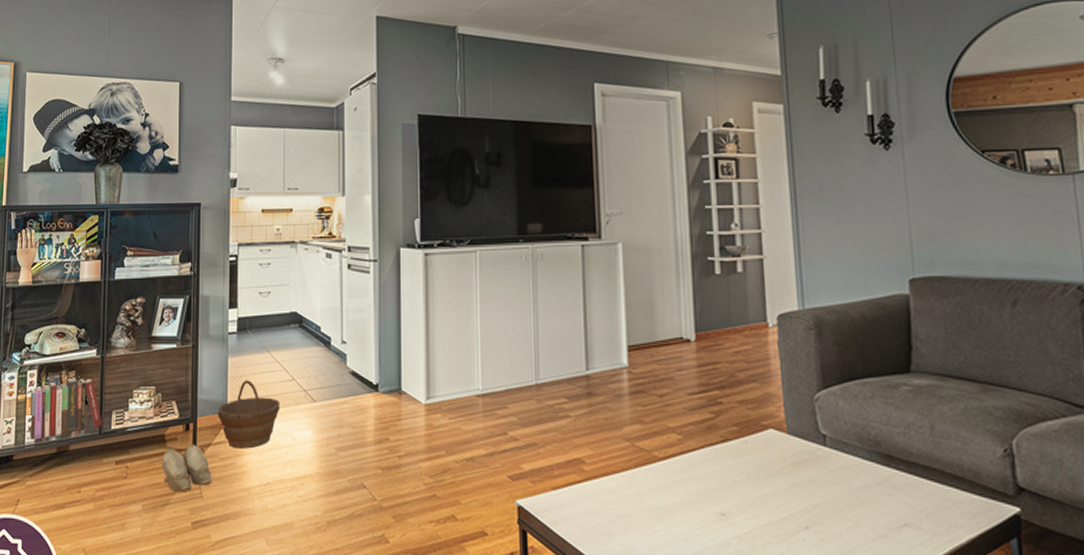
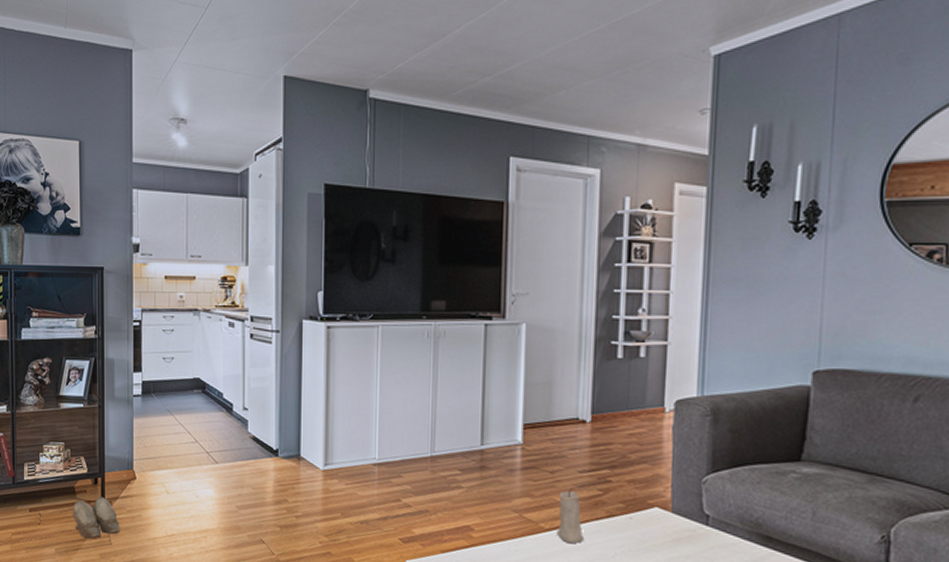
basket: present [217,380,280,449] -> none [124,440,184,503]
candle: none [670,412,700,473] -> present [557,488,583,544]

